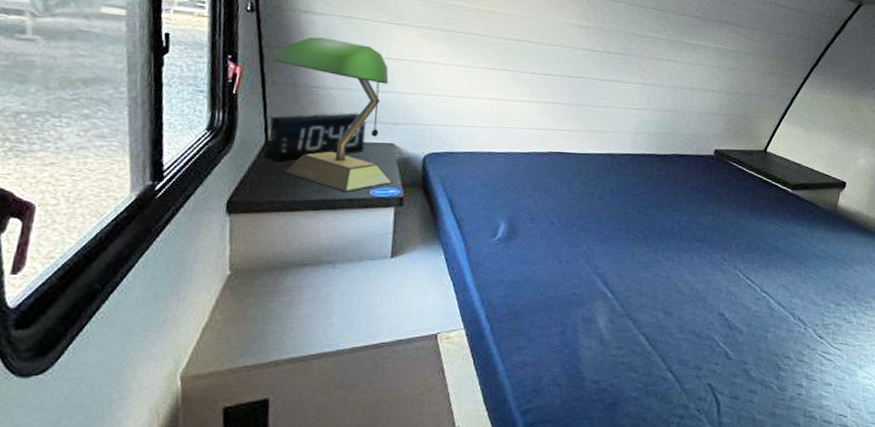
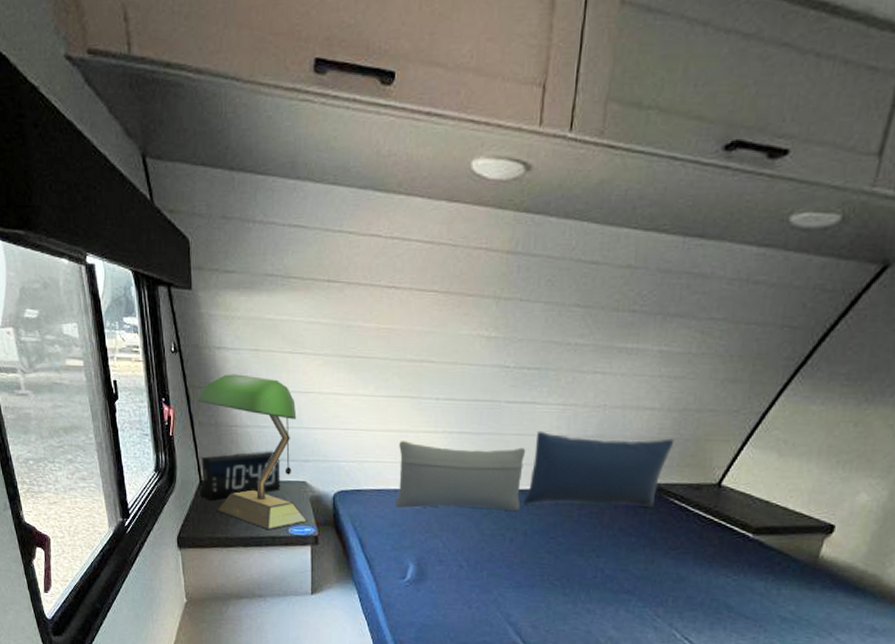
pillow: none [489,108,613,172] -> present [395,441,526,511]
pillow: none [610,104,731,170] -> present [524,430,675,508]

